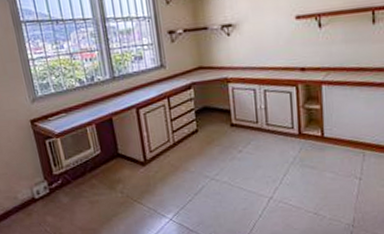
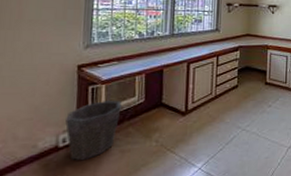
waste bin: none [33,153,82,211] -> present [65,100,122,161]

